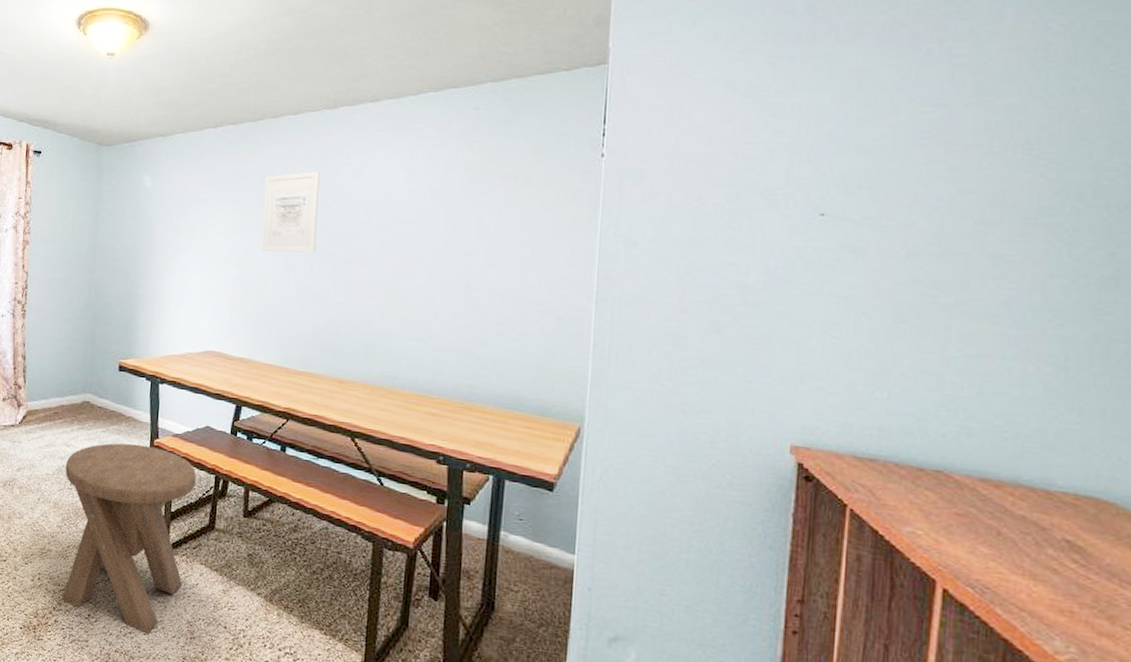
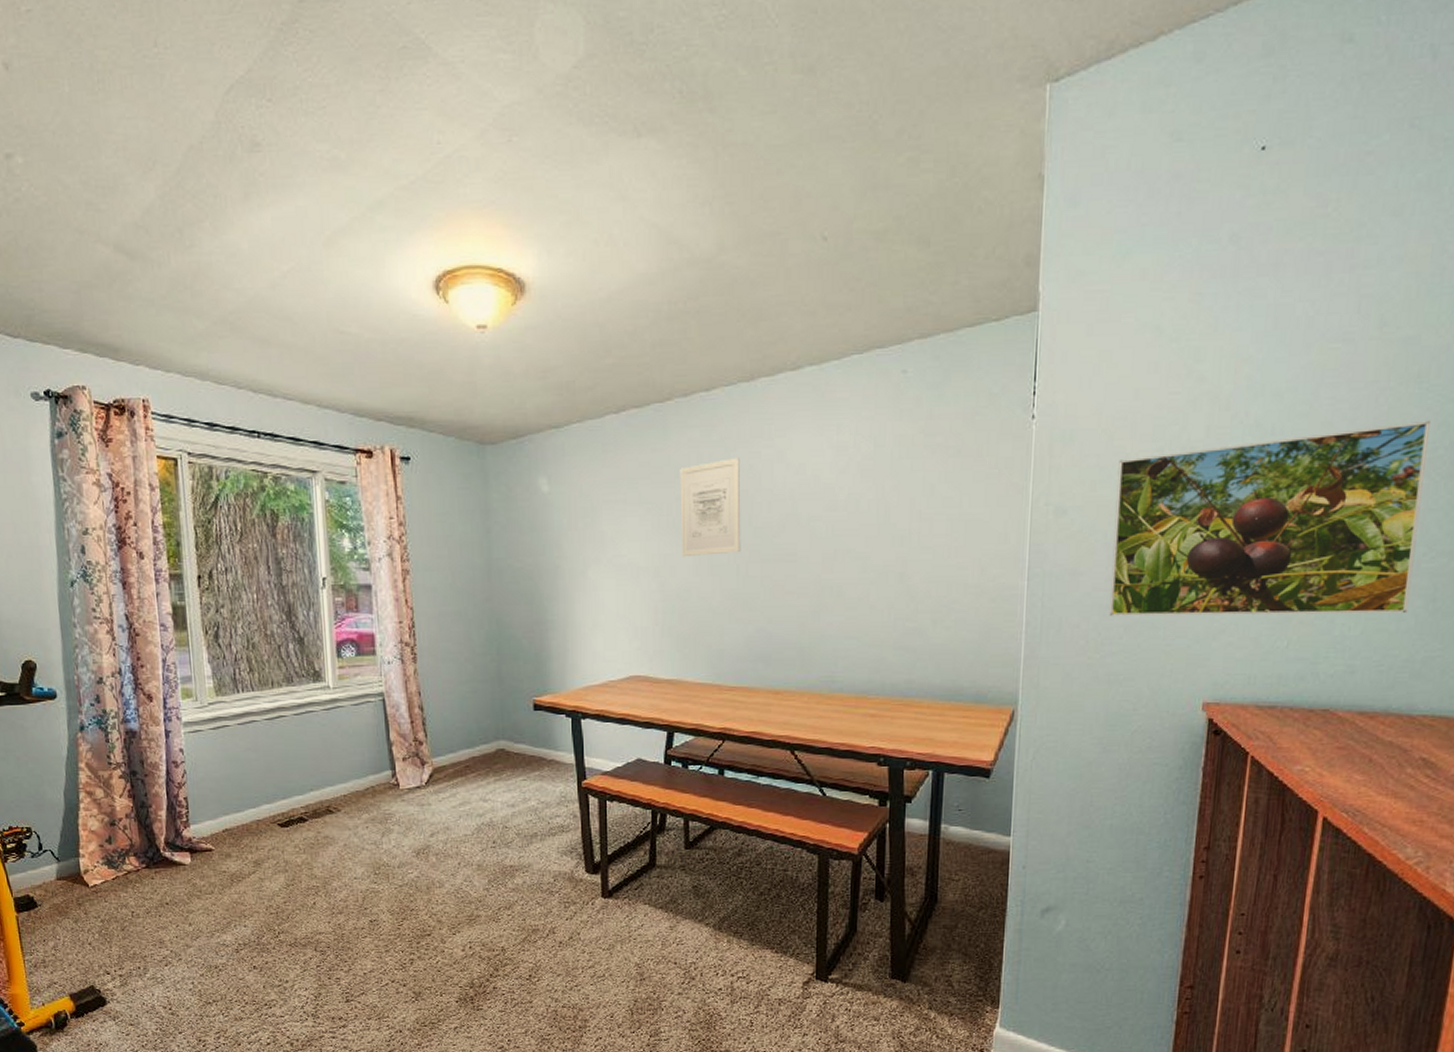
music stool: present [61,443,196,634] -> none [485,788,631,984]
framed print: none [682,186,1047,380] -> present [1109,420,1432,616]

